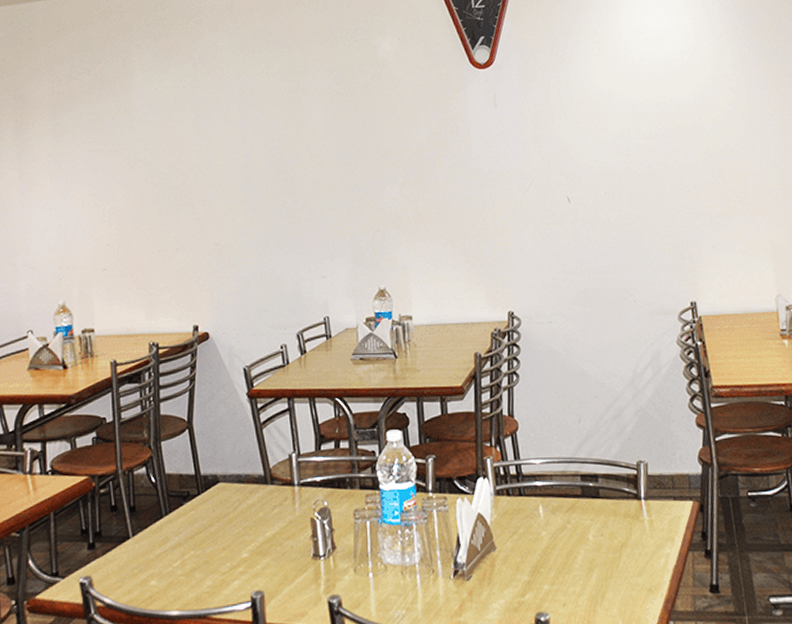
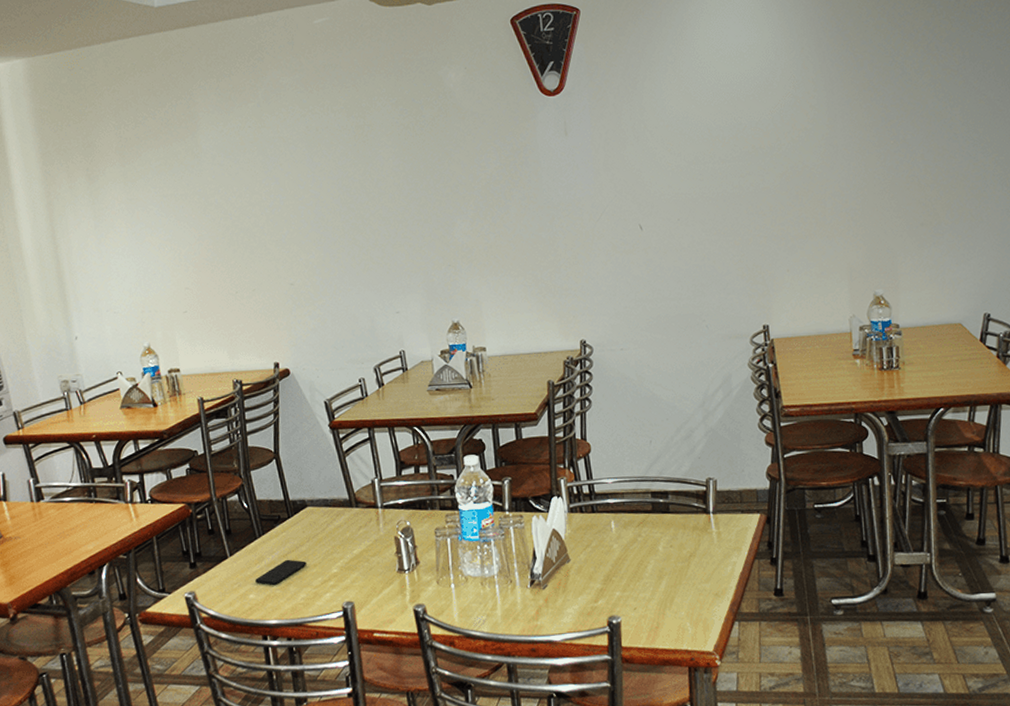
smartphone: none [158,541,215,570] -> present [255,559,307,585]

